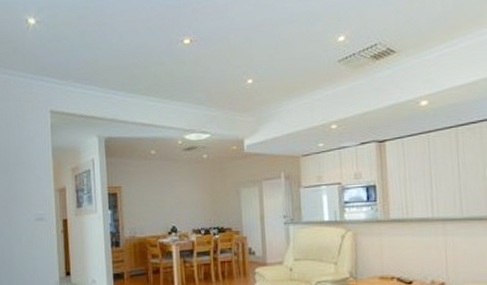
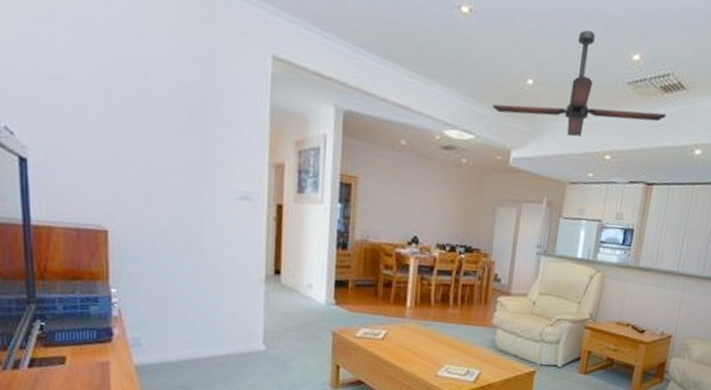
ceiling fan: none [222,29,383,117] -> present [493,30,667,137]

